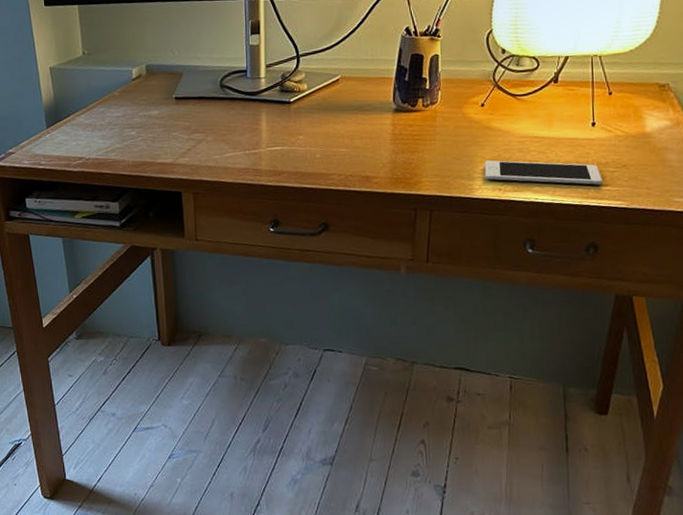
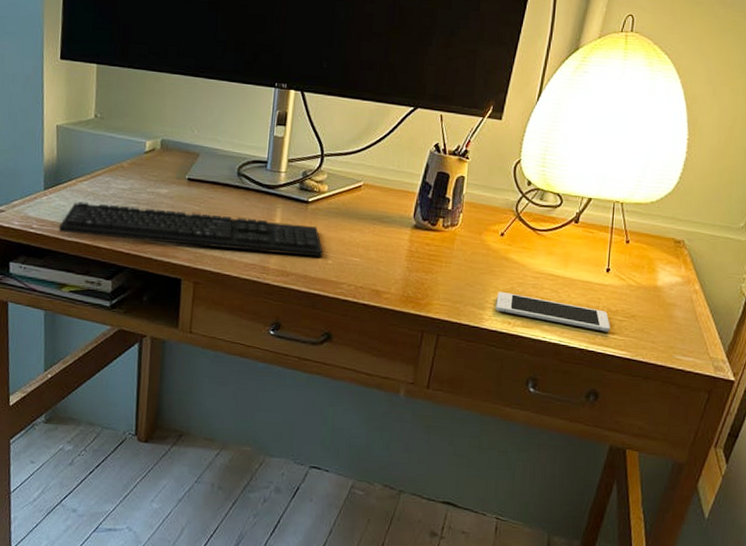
keyboard: none [64,124,311,165] -> present [58,202,323,258]

